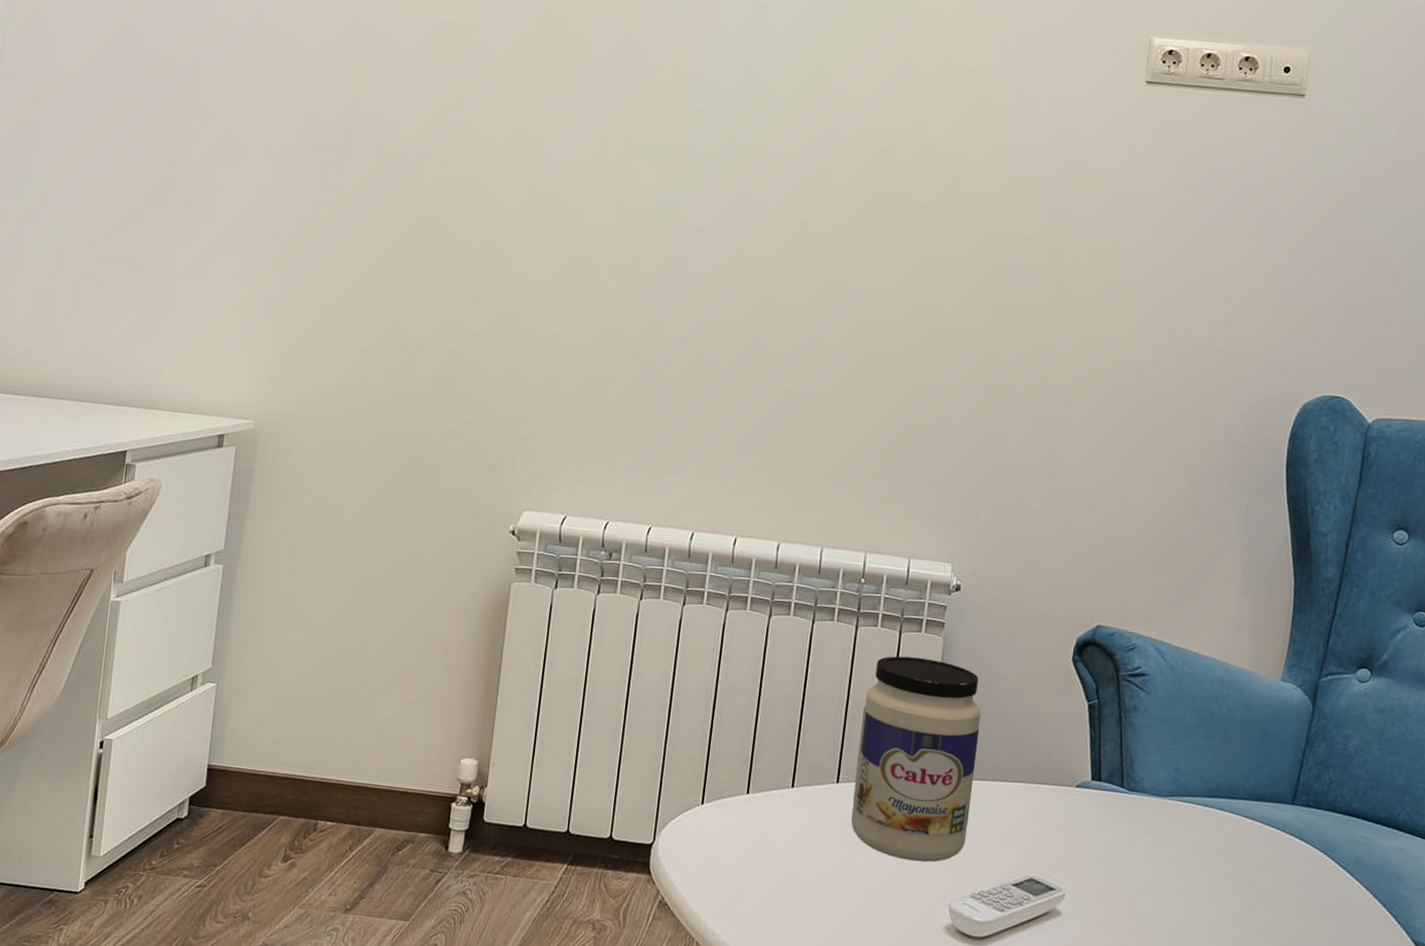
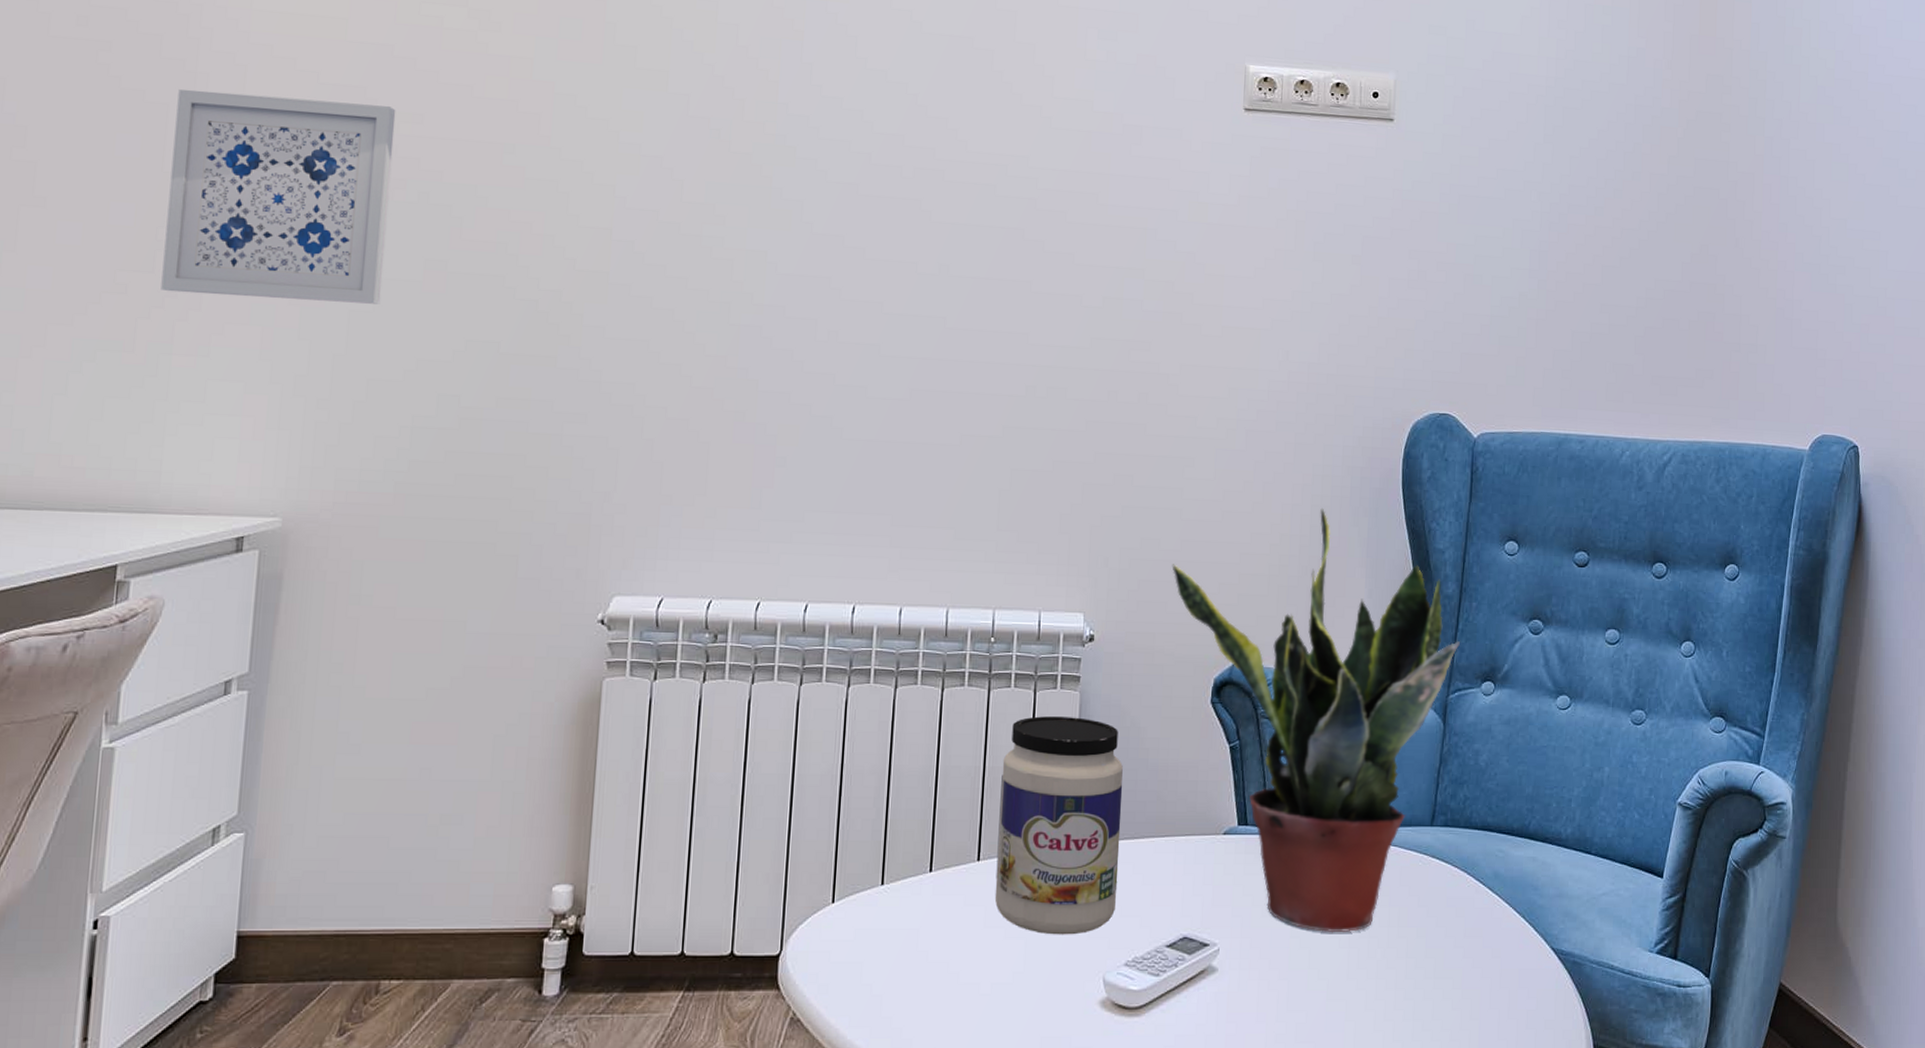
wall art: none [167,48,360,241] -> present [161,89,396,304]
potted plant: none [1041,481,1337,897] -> present [1172,508,1460,933]

